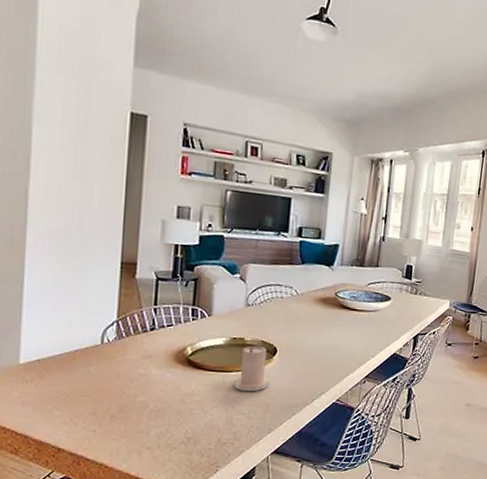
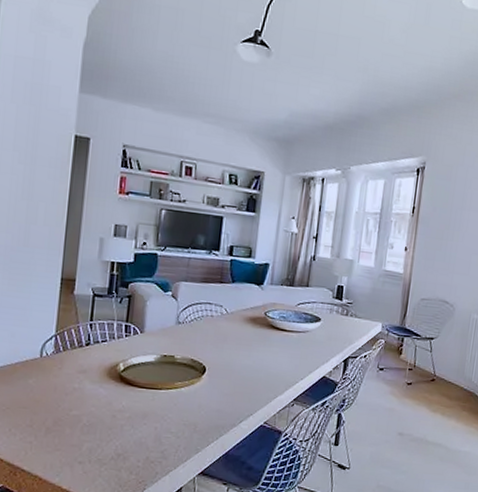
candle: present [233,345,270,392] -> none [163,363,199,411]

